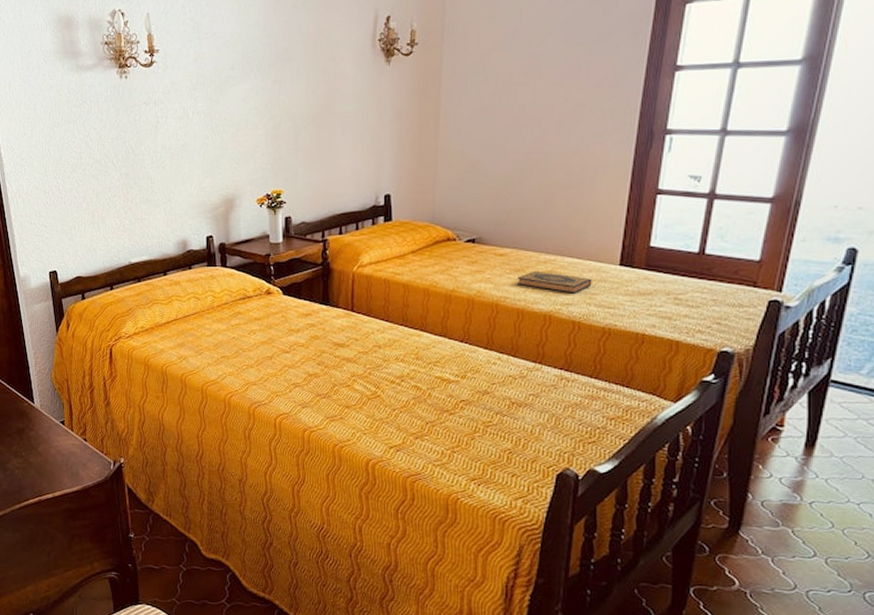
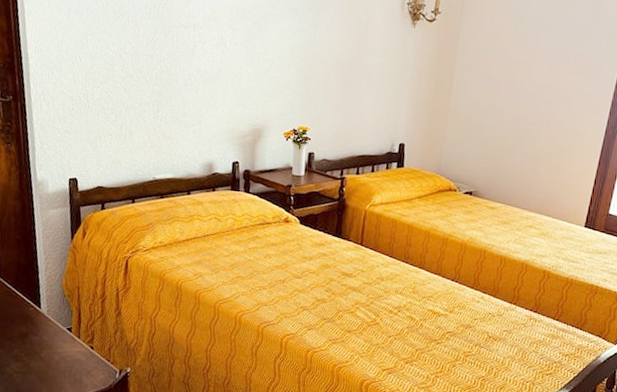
hardback book: present [516,270,592,294] -> none [502,224,562,247]

